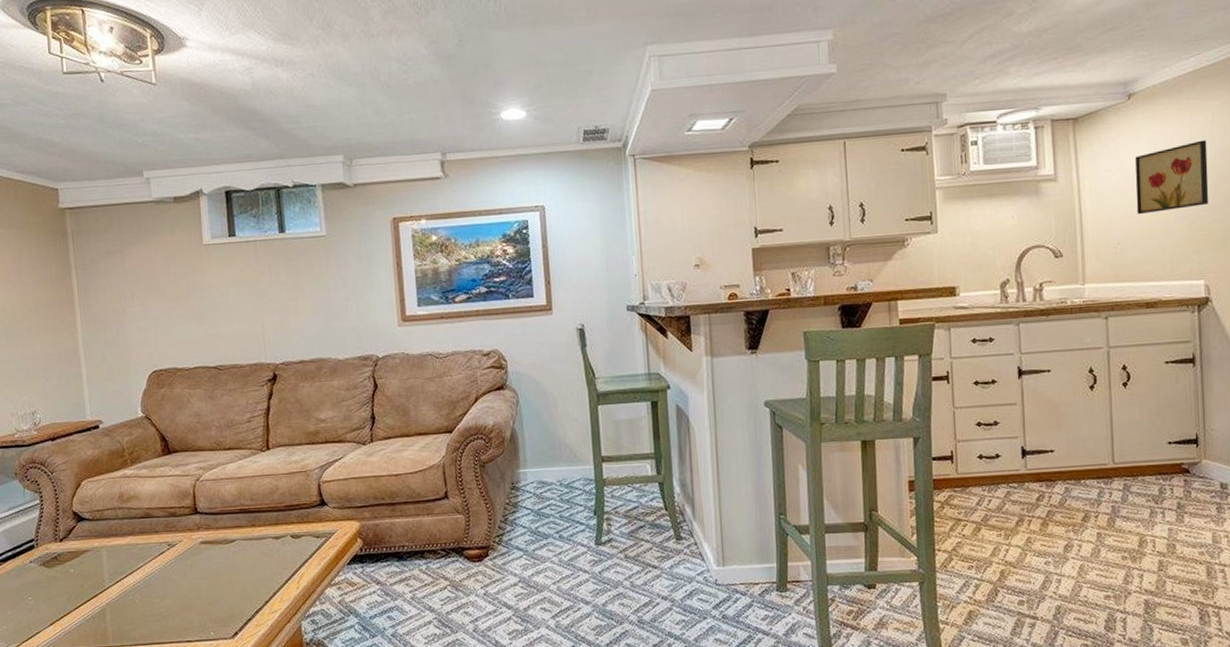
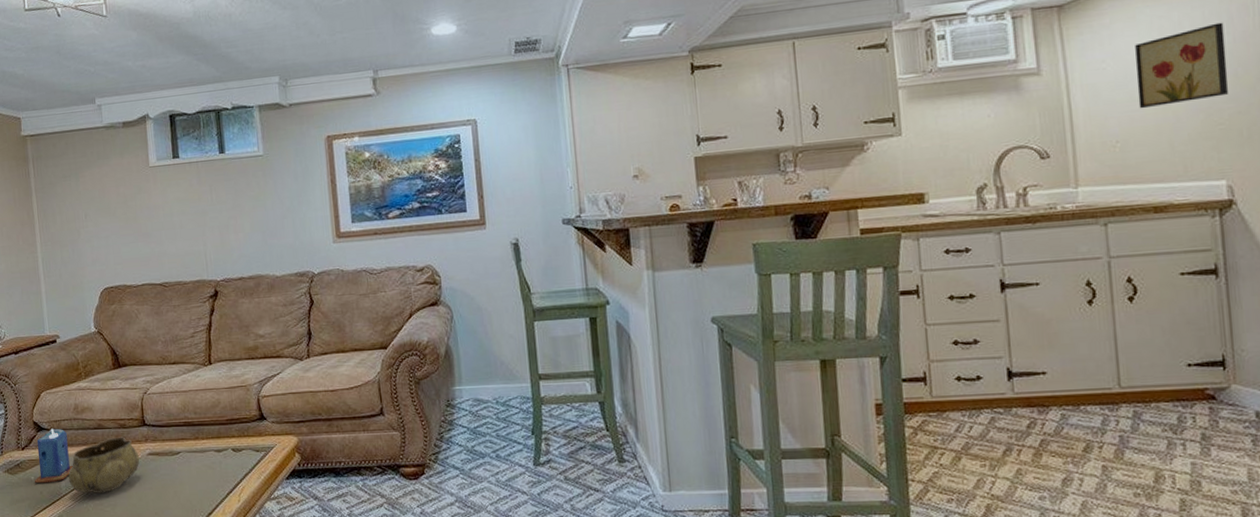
candle: none [74,518,118,577] -> present [34,428,73,484]
decorative bowl: none [112,525,192,586] -> present [68,437,140,494]

